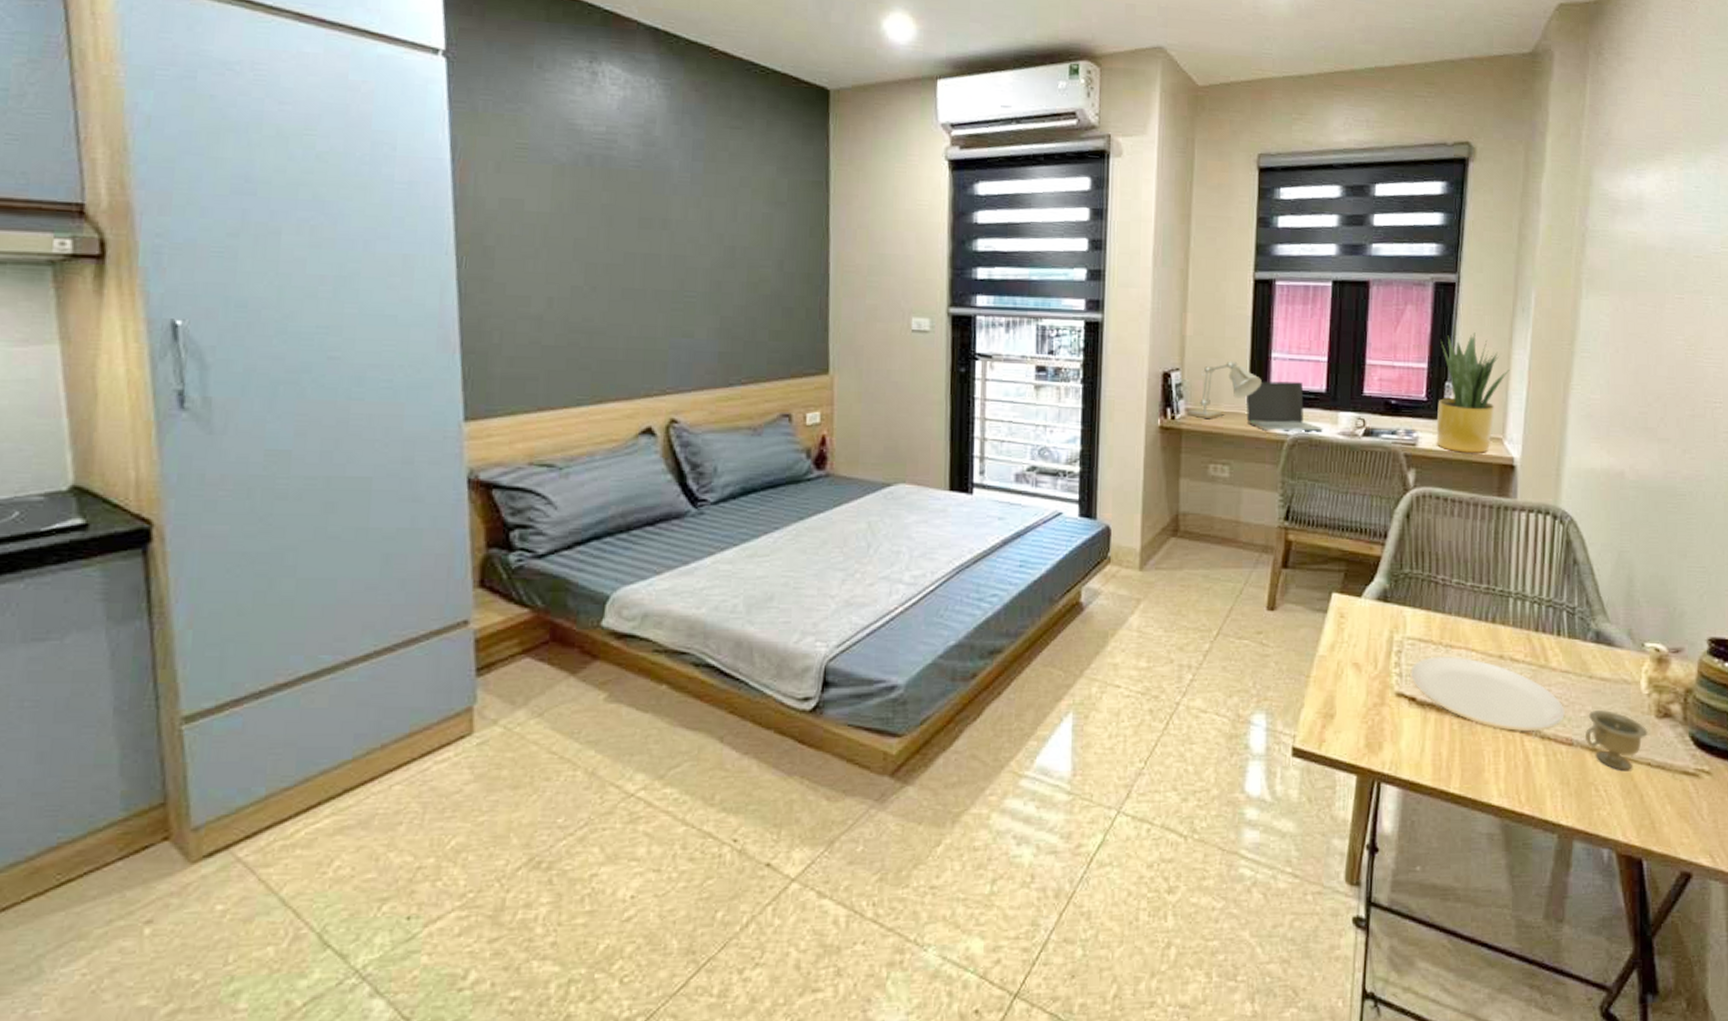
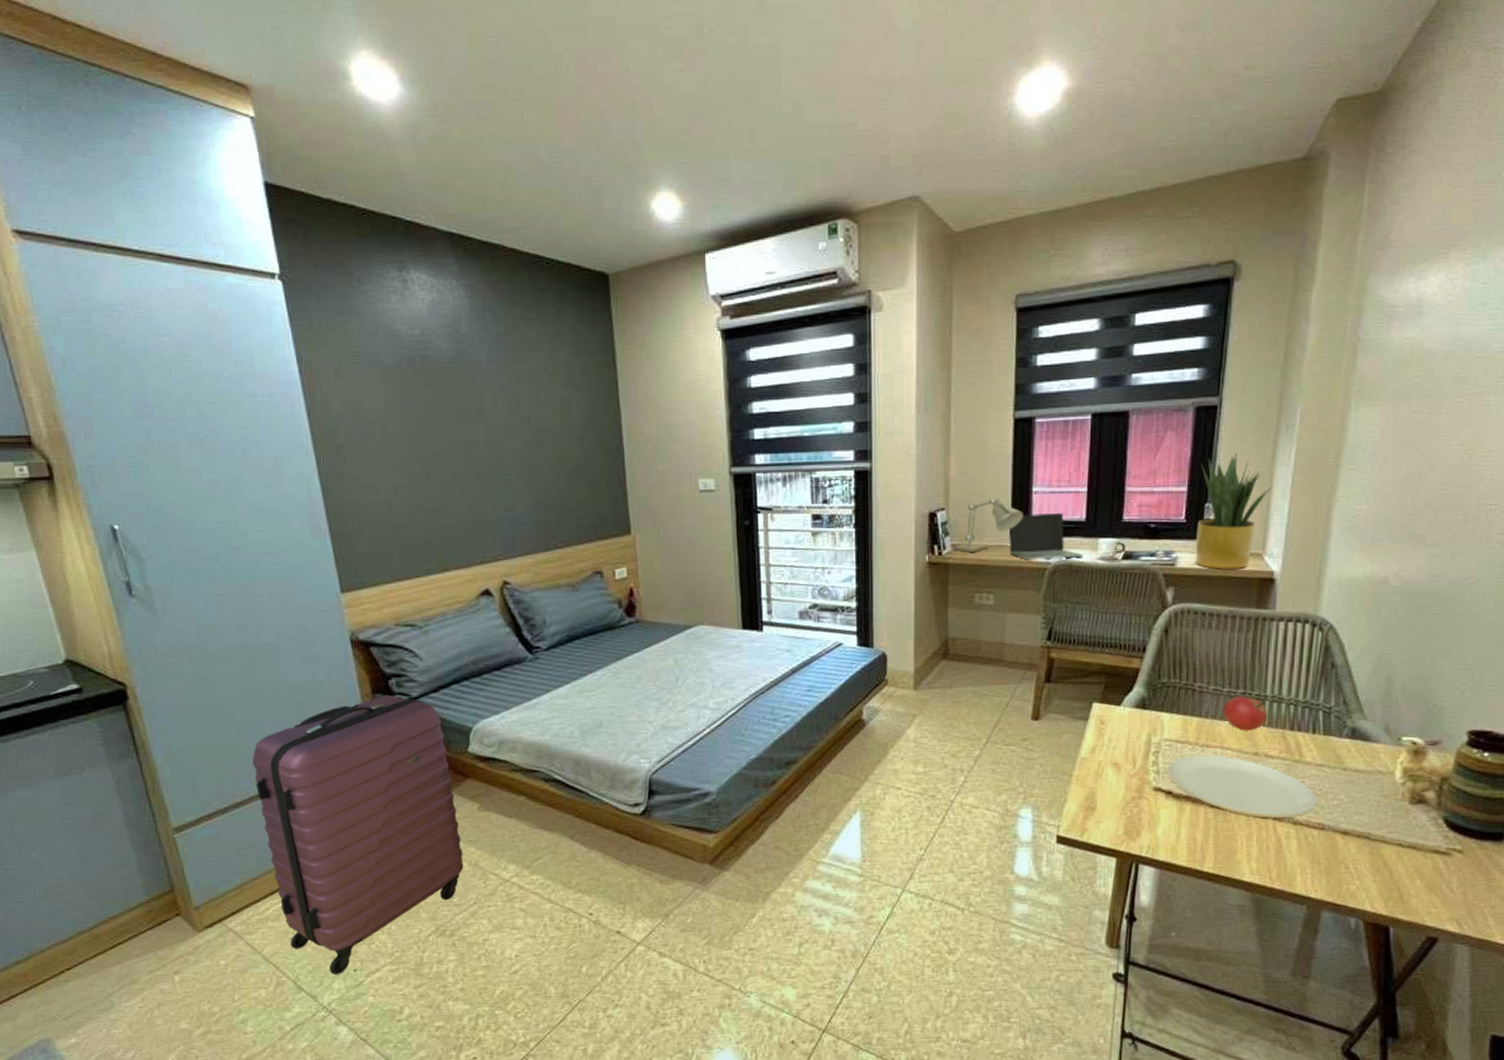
suitcase: none [310,551,578,925] -> present [252,695,464,975]
fruit: none [1467,592,1511,630] -> present [1223,696,1267,731]
teacup: present [1586,710,1648,770] -> none [1337,798,1400,851]

